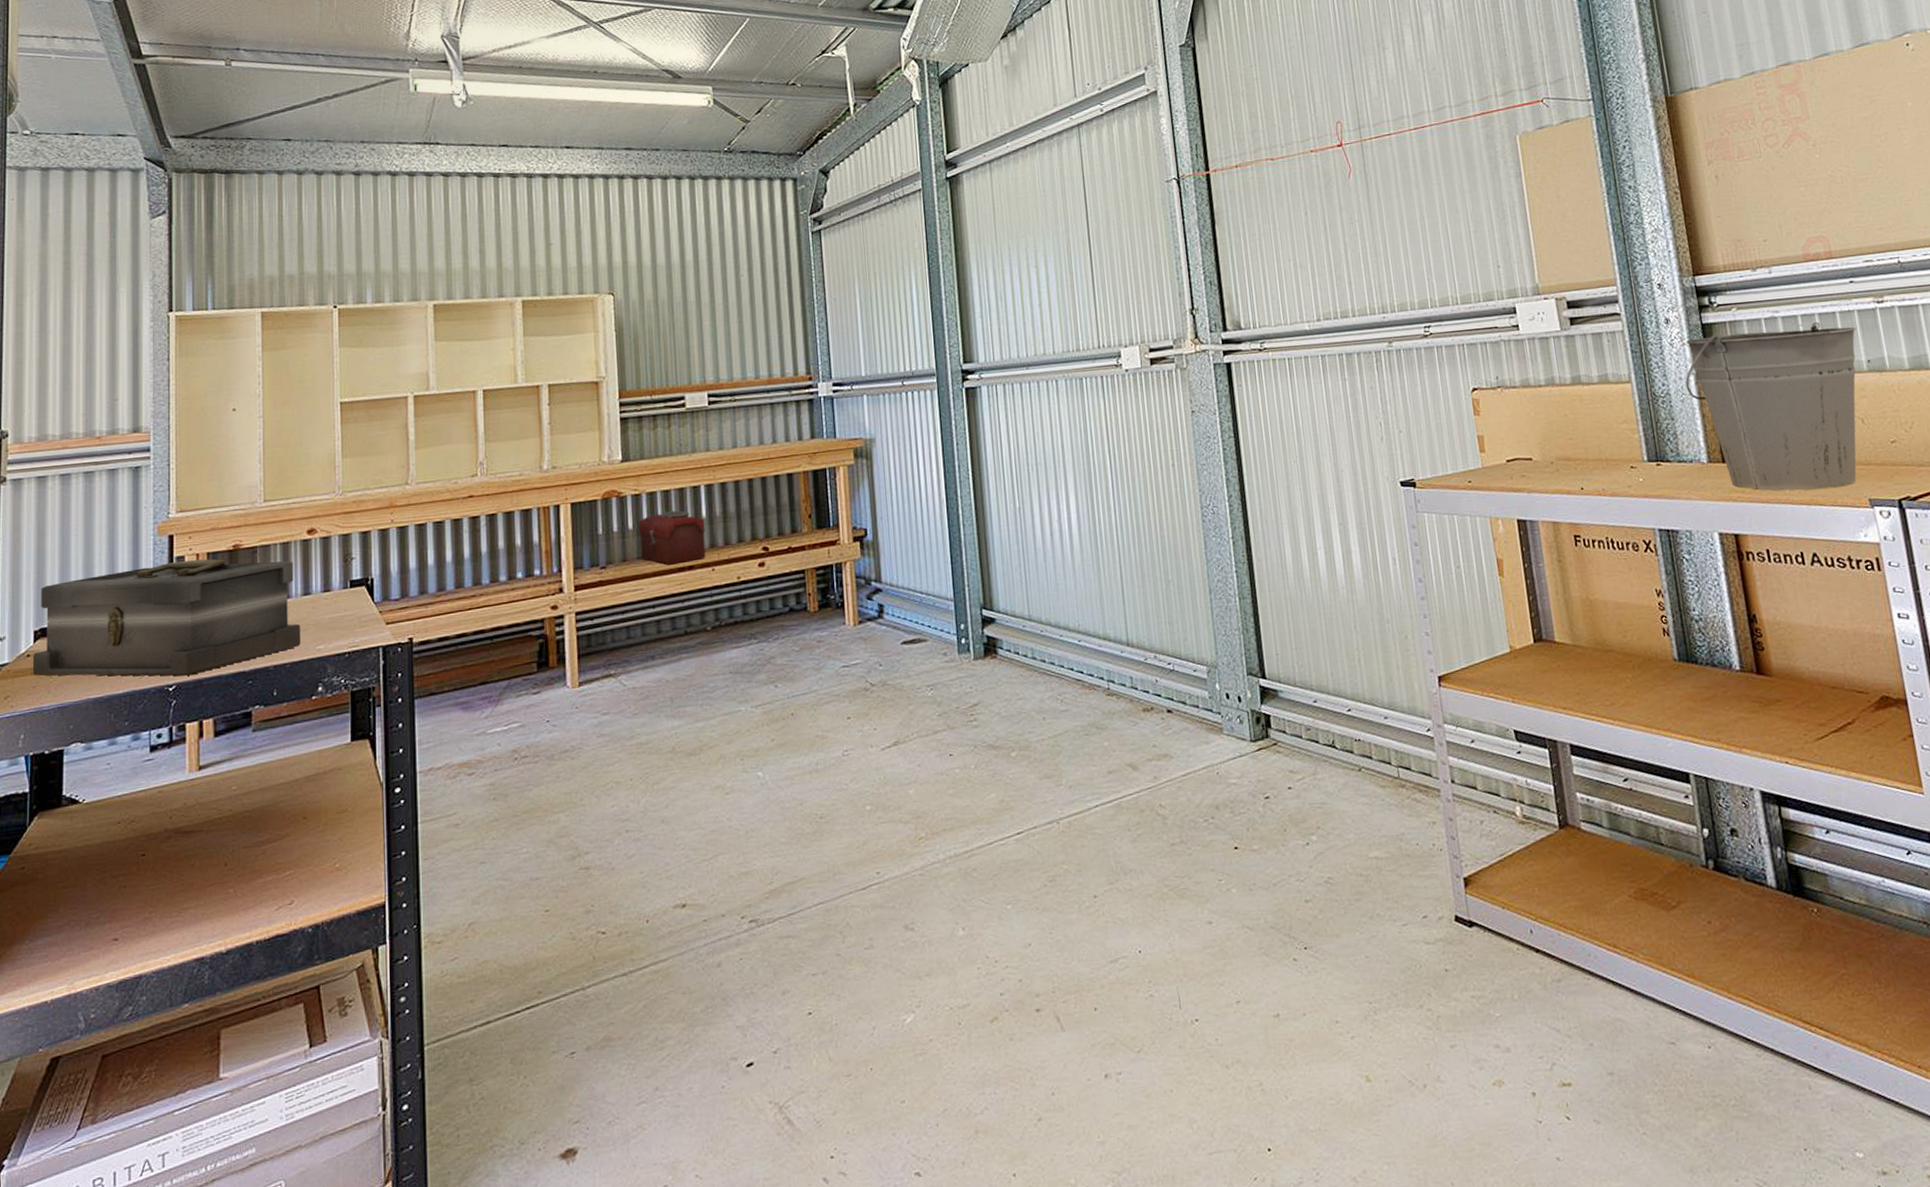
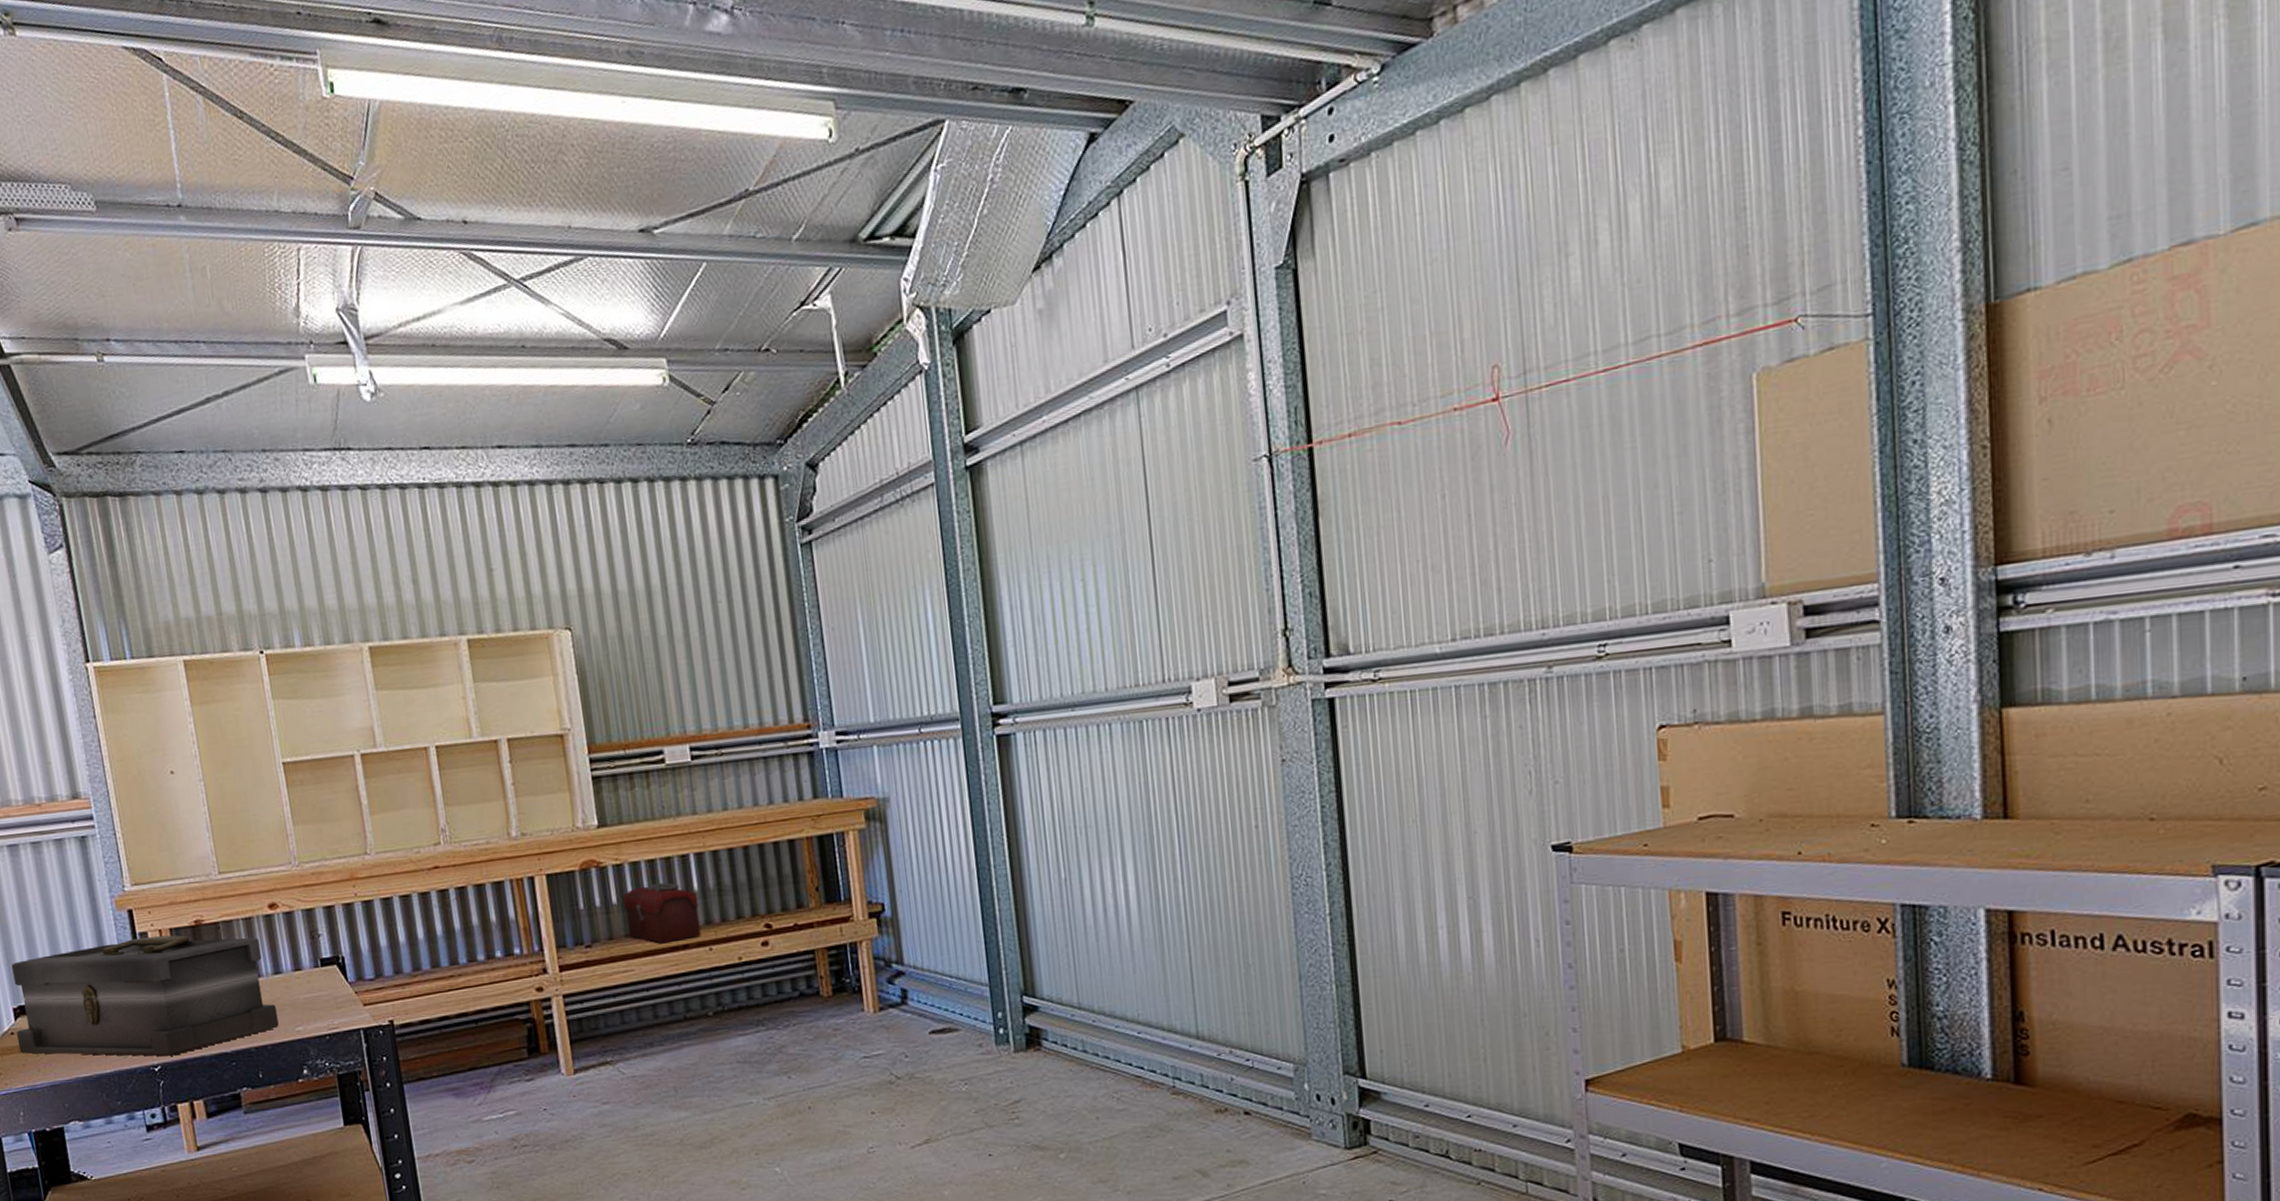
bucket: present [1685,322,1857,491] -> none [1964,626,2233,856]

